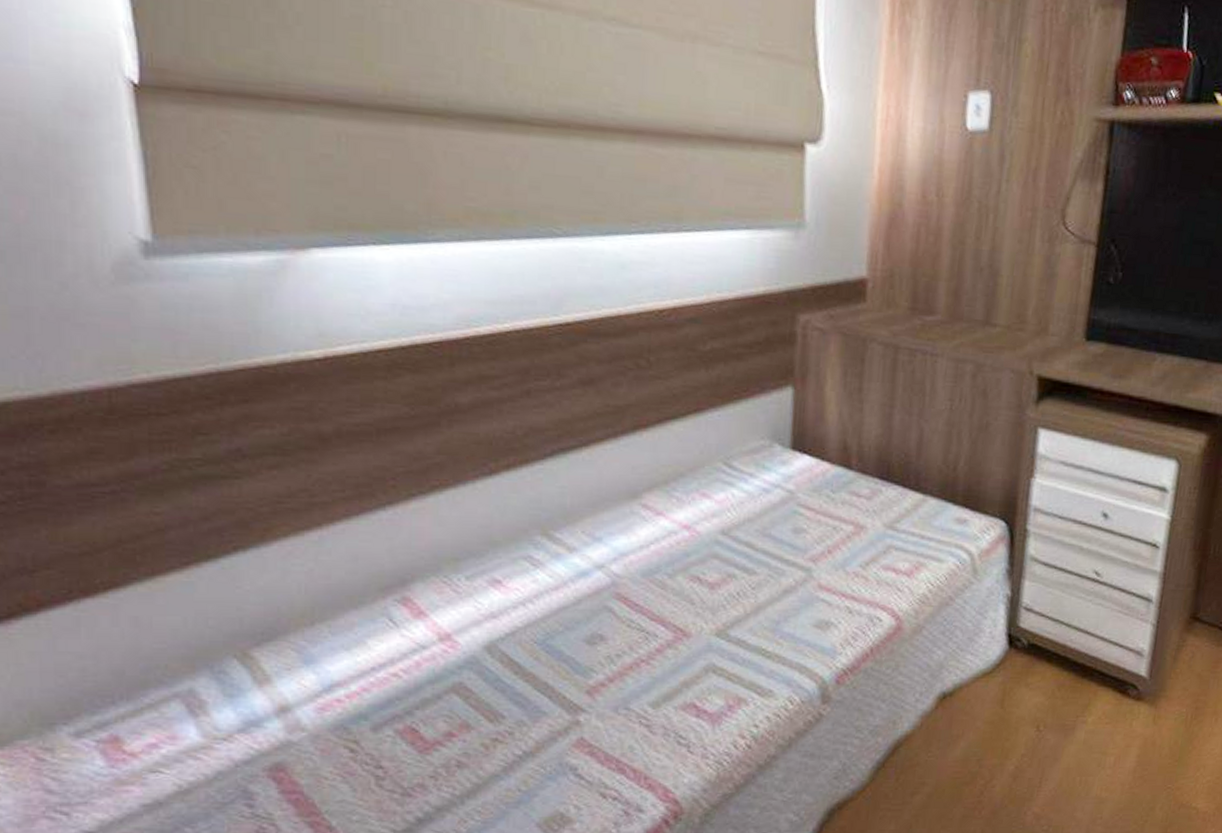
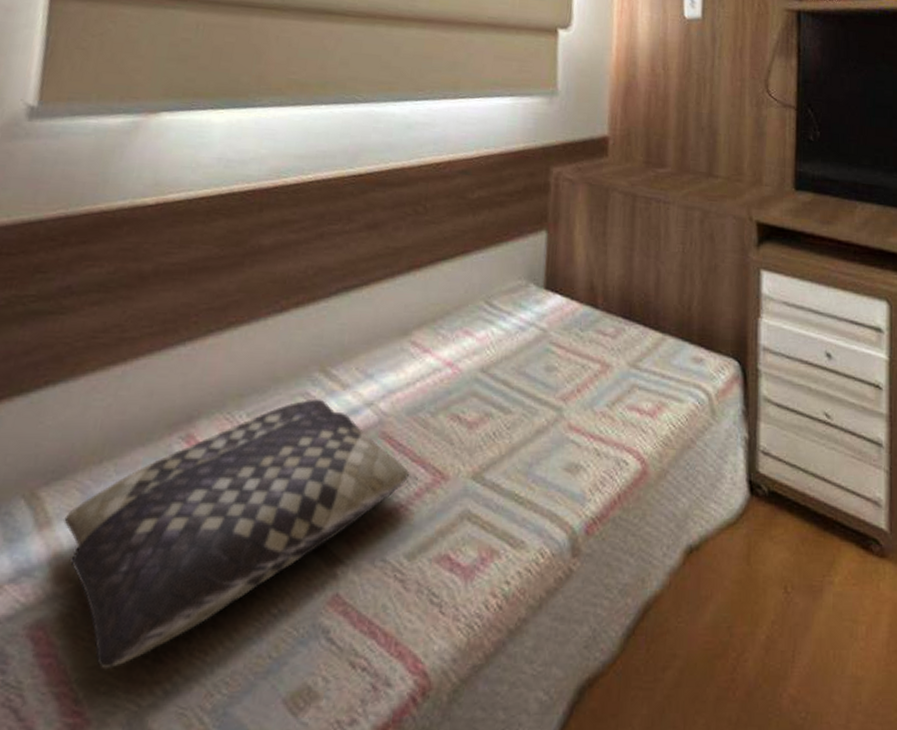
cushion: none [284,562,648,803] -> present [63,398,409,670]

